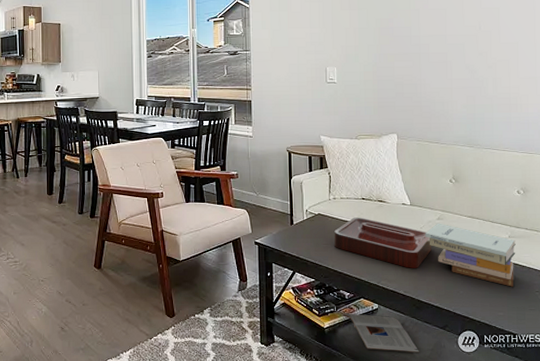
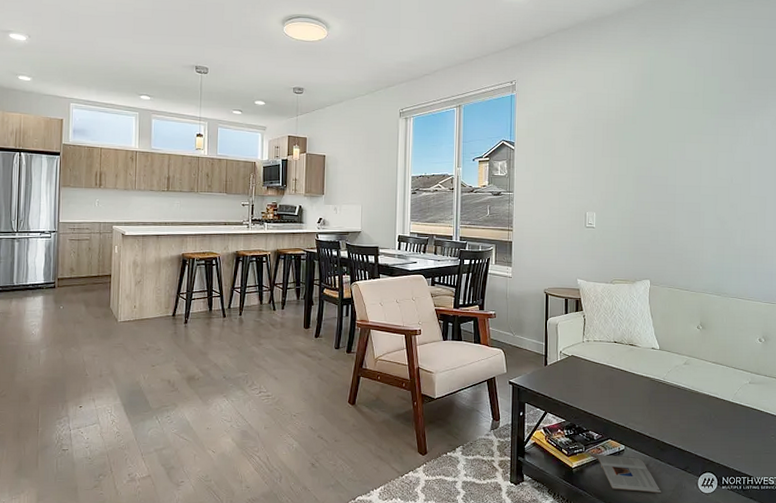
decorative tray: present [334,217,432,268] -> none [586,360,678,411]
books: present [425,223,516,287] -> none [672,367,755,431]

